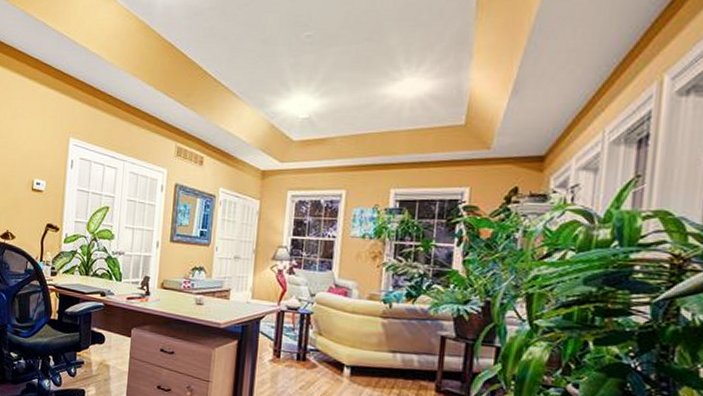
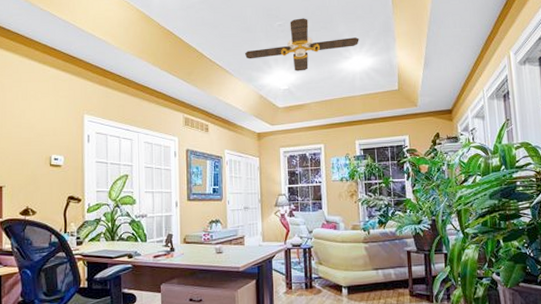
ceiling fan: none [258,26,417,96] -> present [245,18,359,71]

